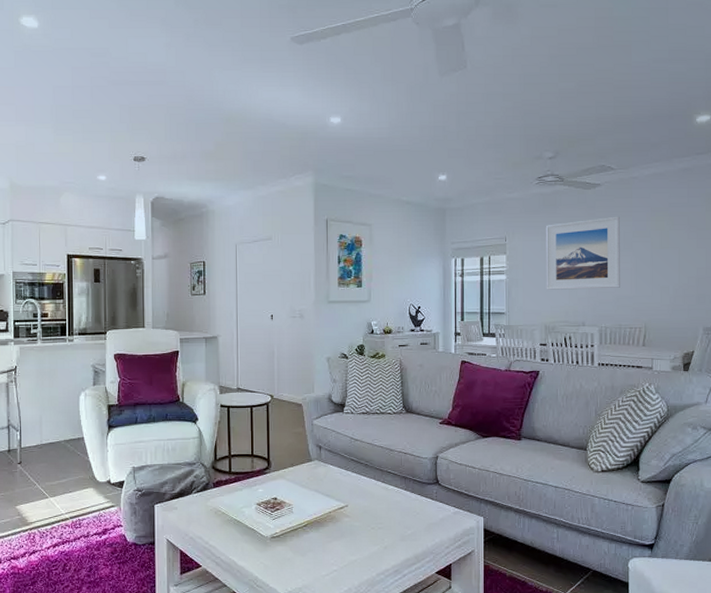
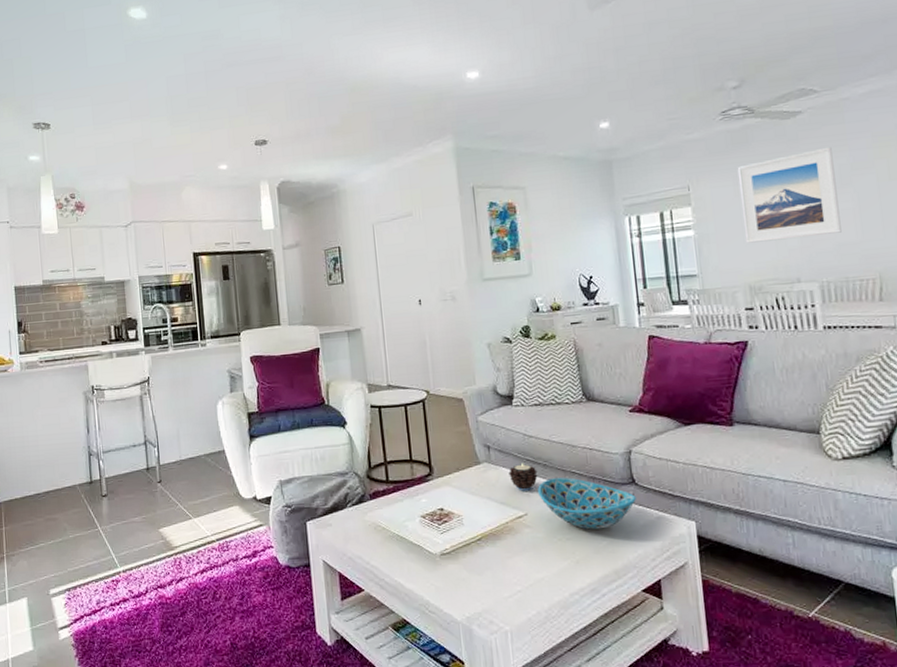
candle: none [335,462,360,486] -> present [508,463,538,491]
bowl: none [358,476,438,521] -> present [538,477,636,530]

